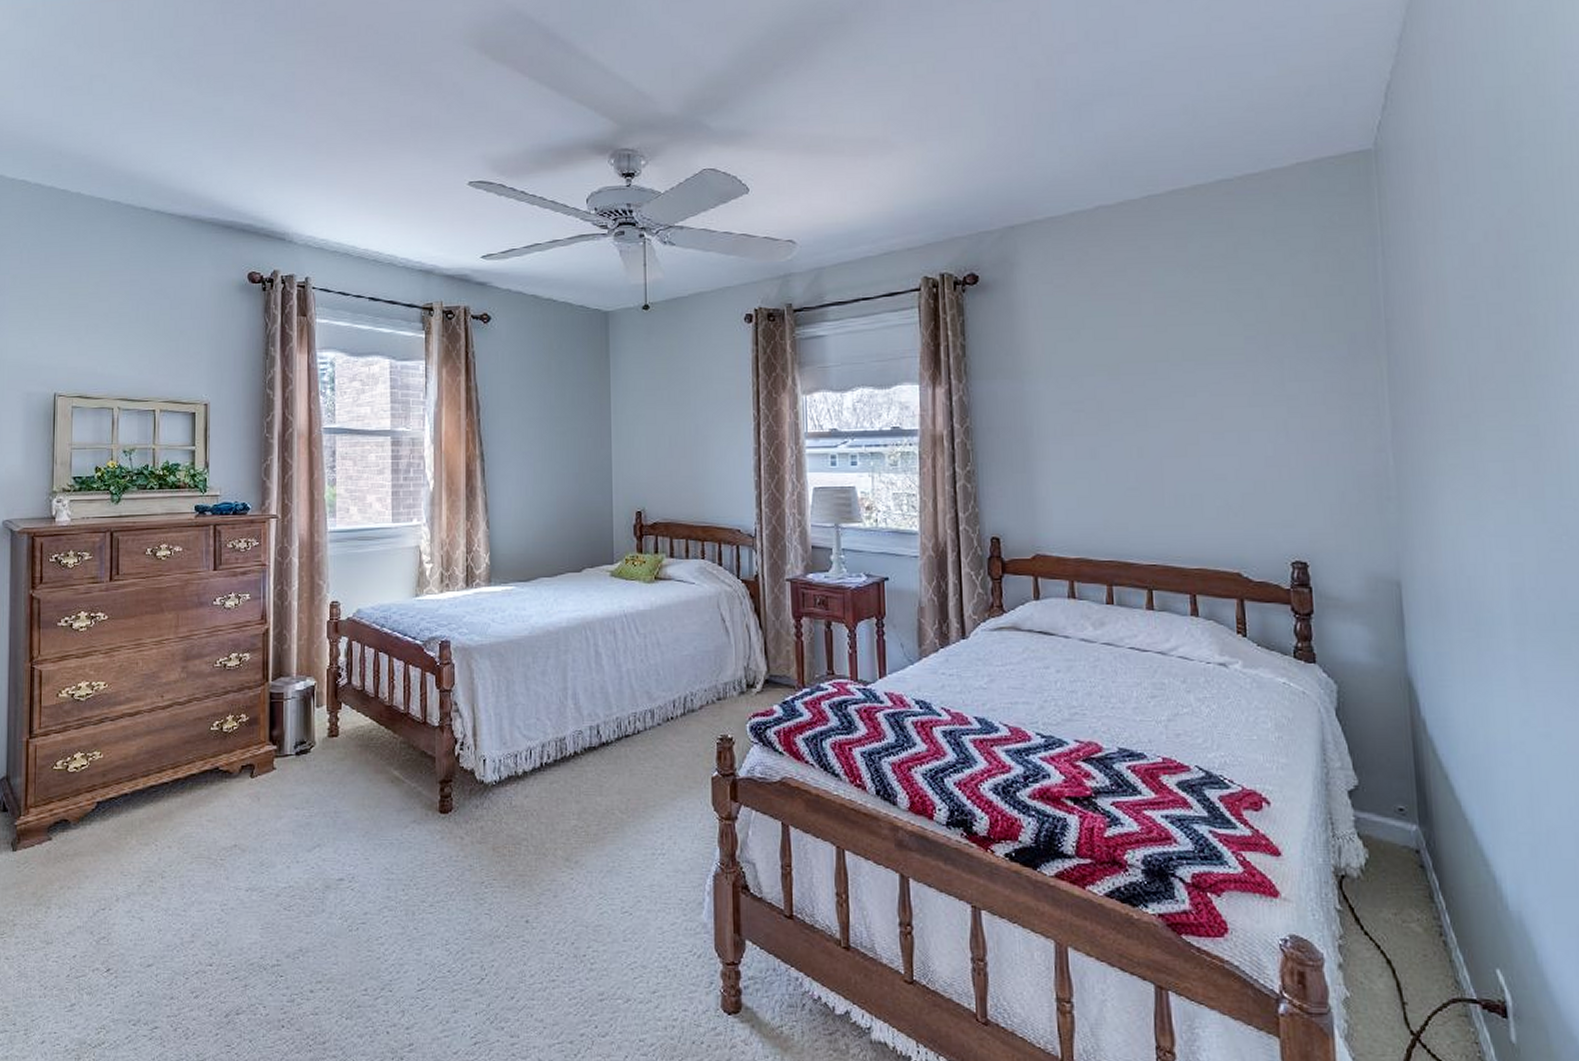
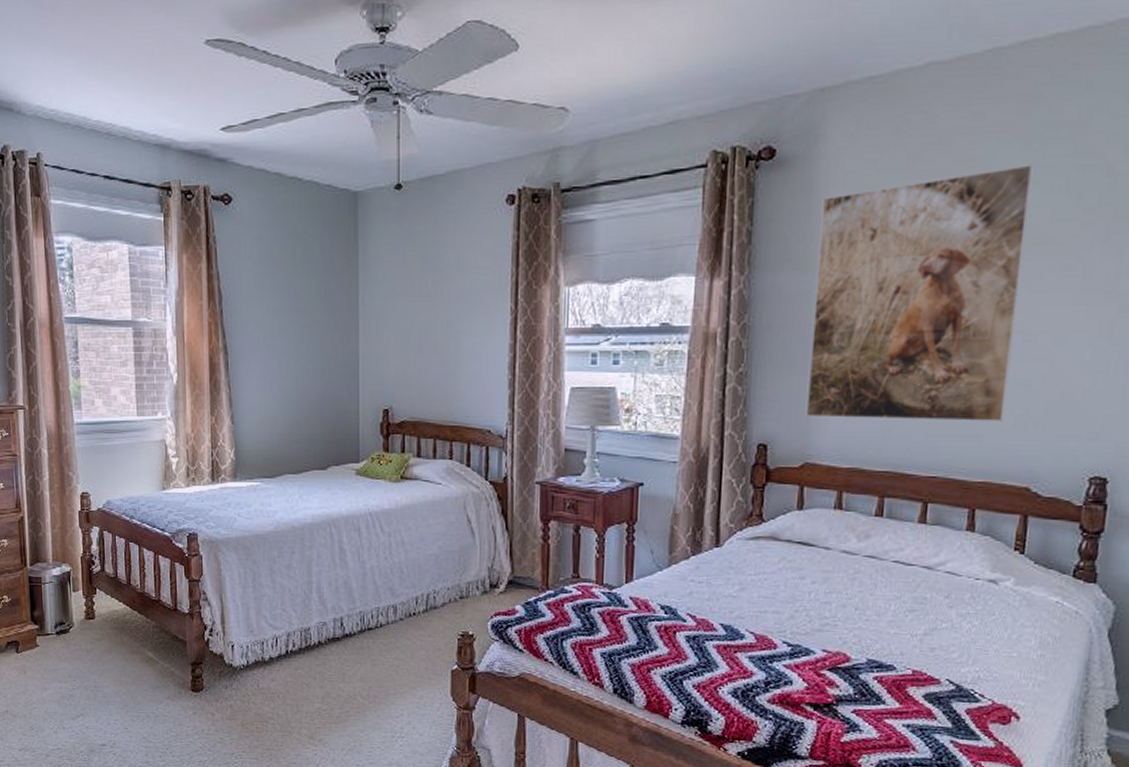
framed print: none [1023,289,1209,513] -> present [805,164,1034,421]

